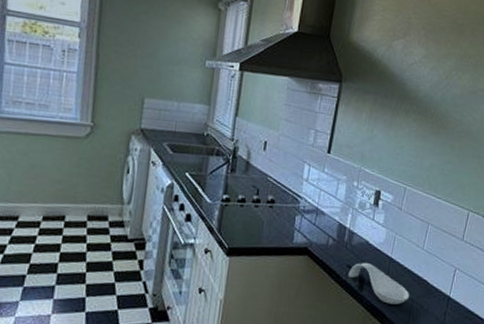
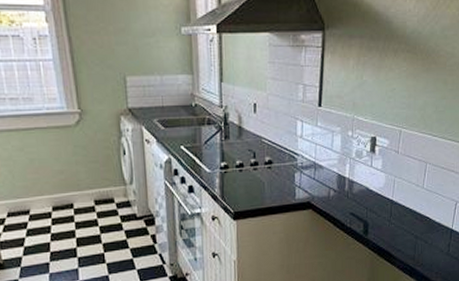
spoon rest: present [348,263,410,305] -> none [352,209,414,244]

